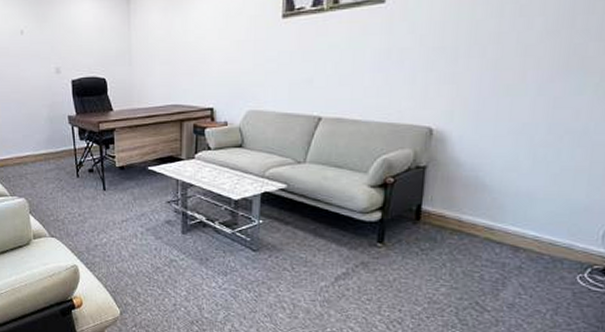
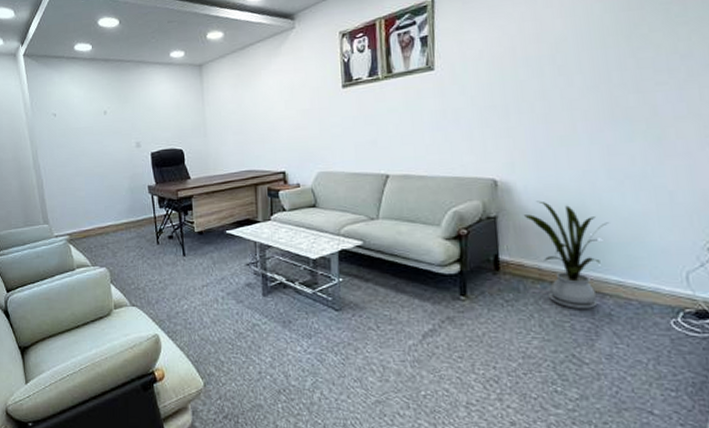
house plant: none [453,152,539,262] -> present [523,200,610,310]

